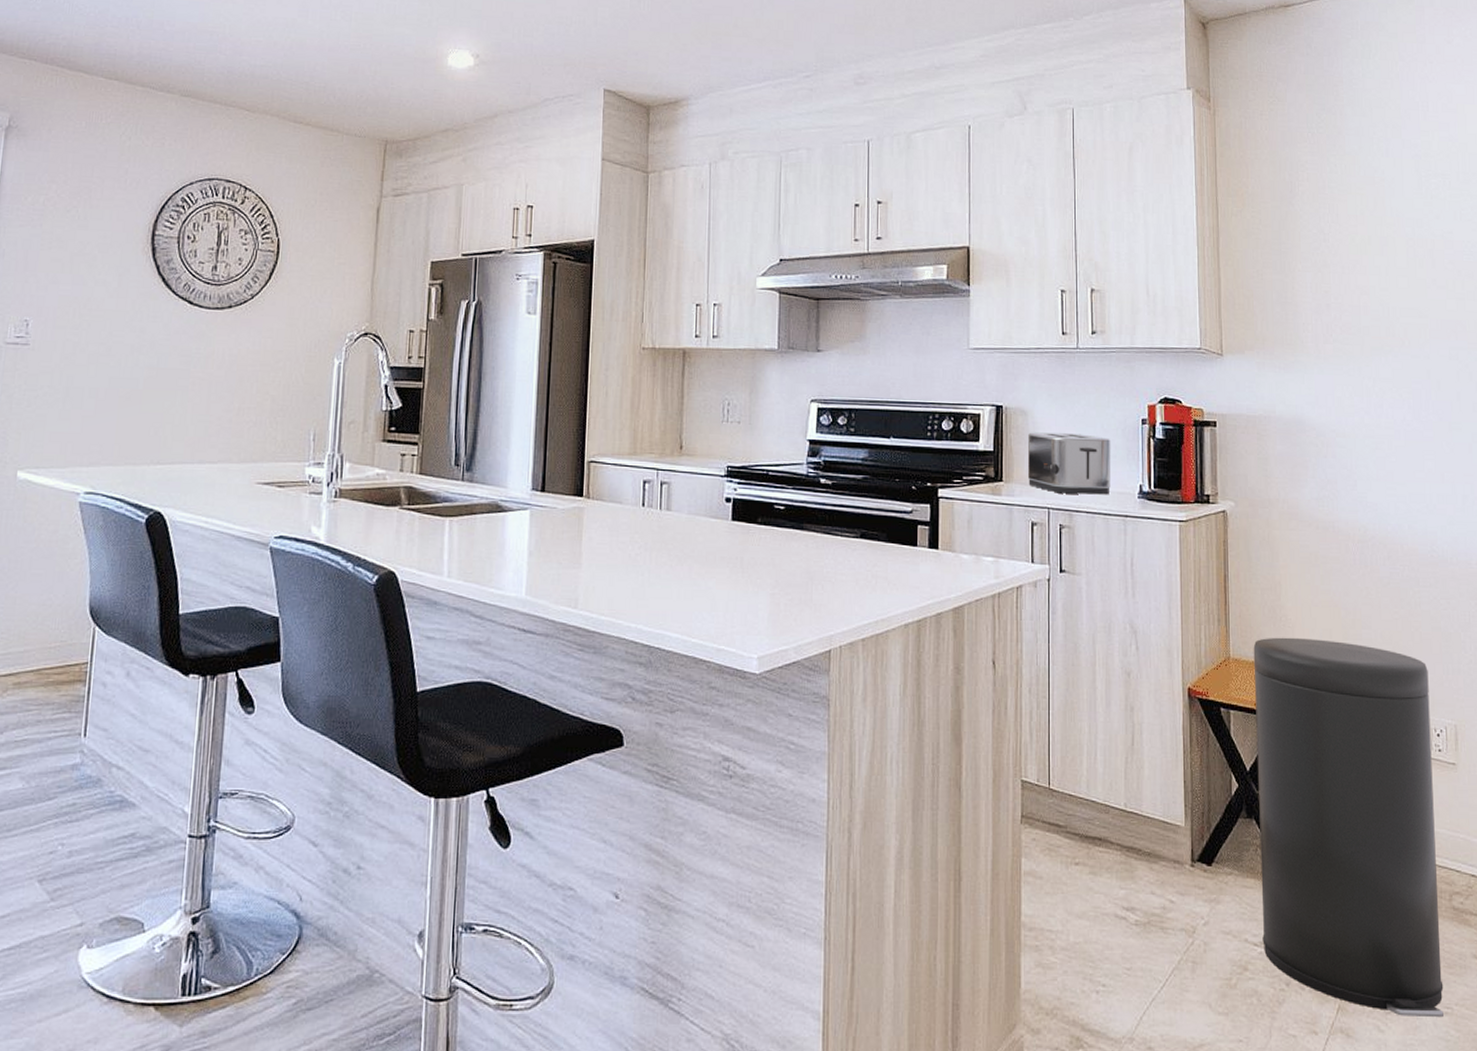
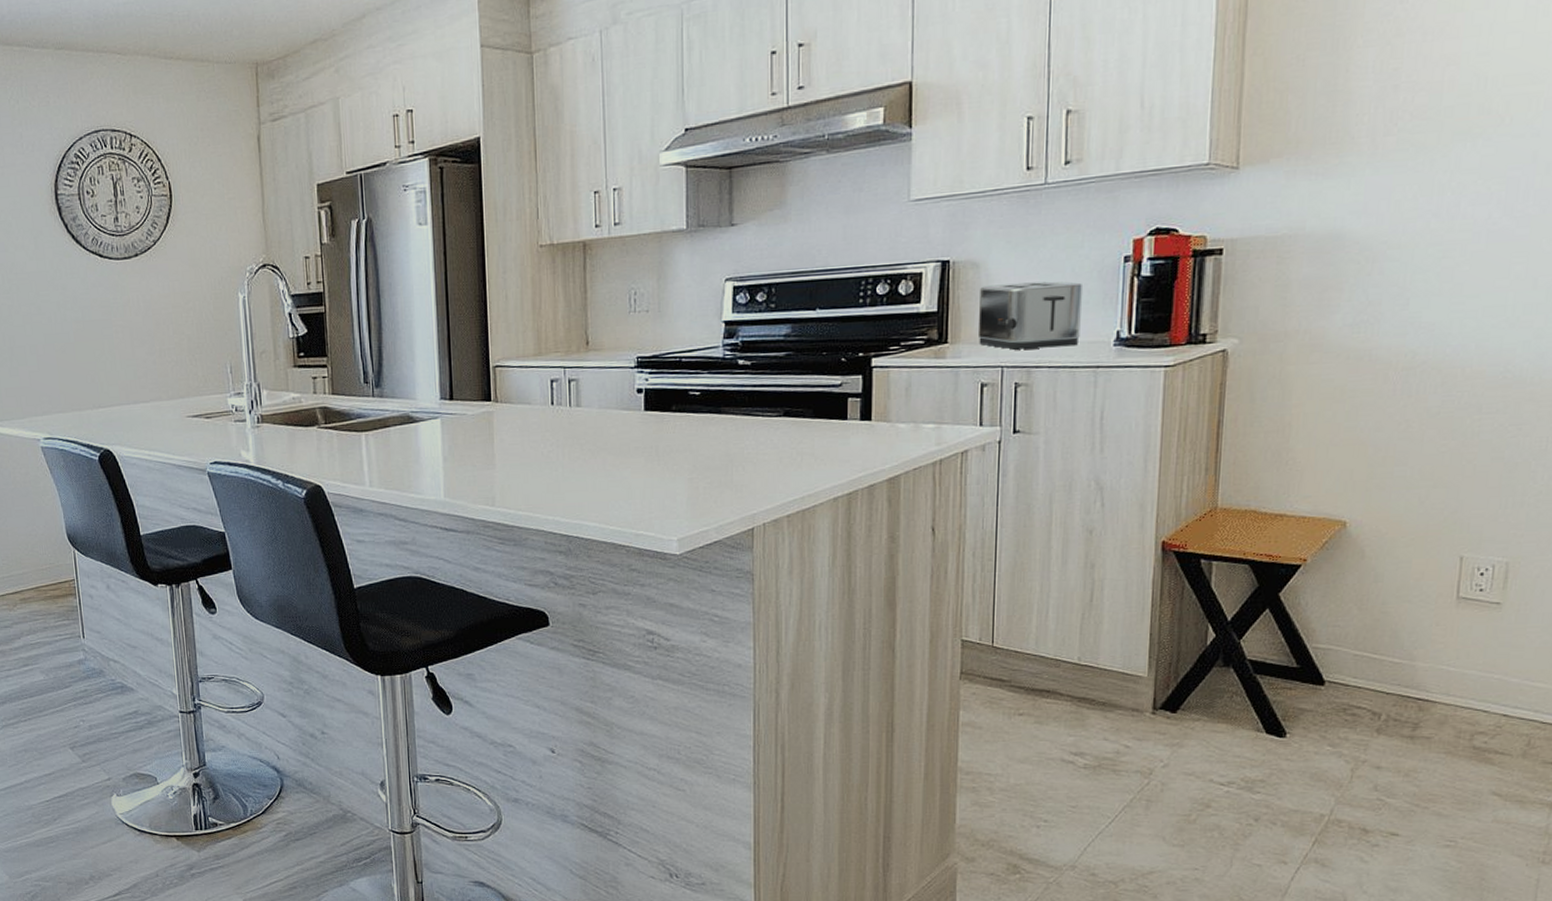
pedal bin: present [1253,637,1444,1018] -> none [1230,481,1479,850]

